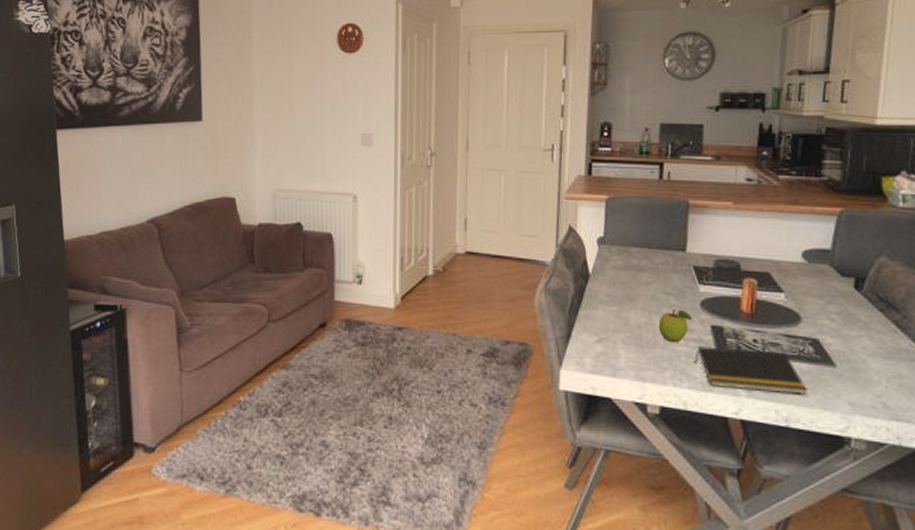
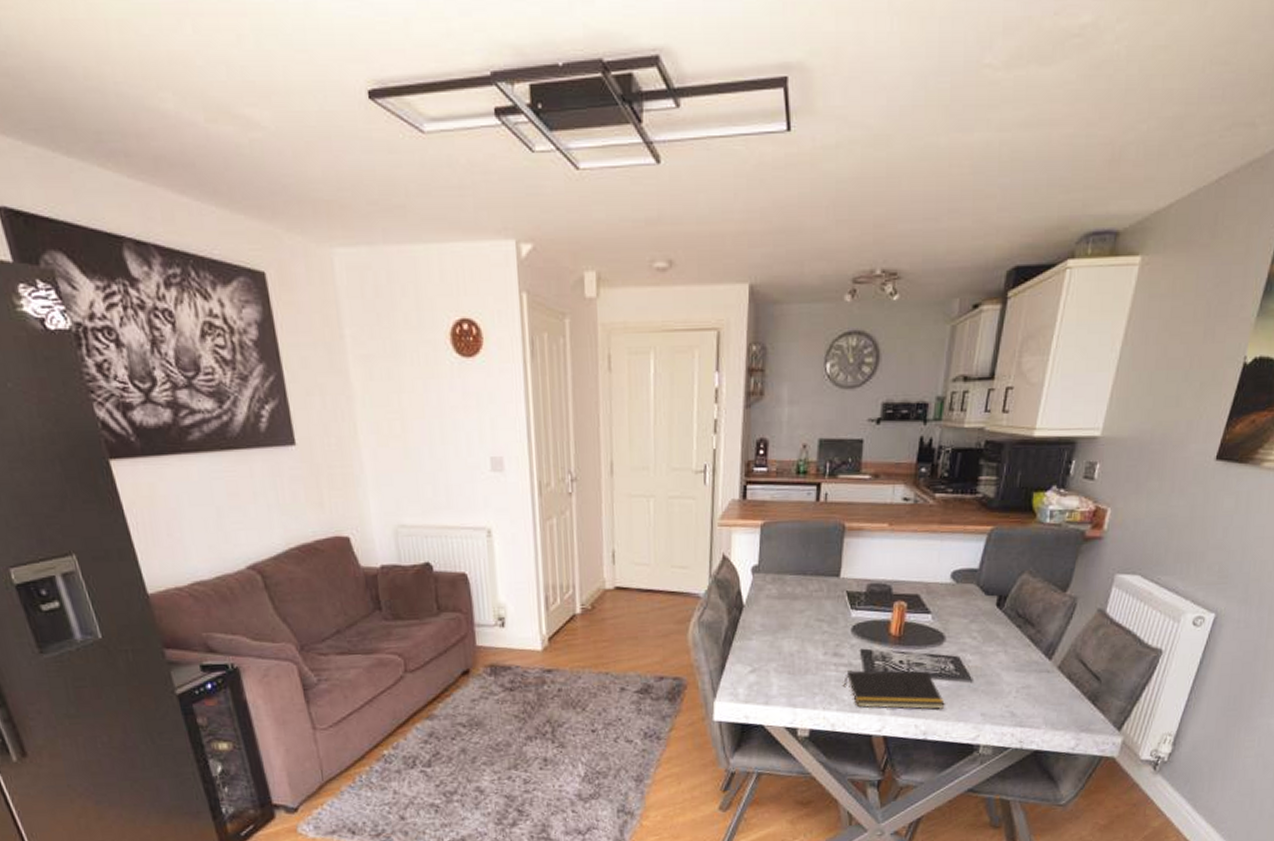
fruit: present [658,309,692,343] -> none [810,635,843,669]

